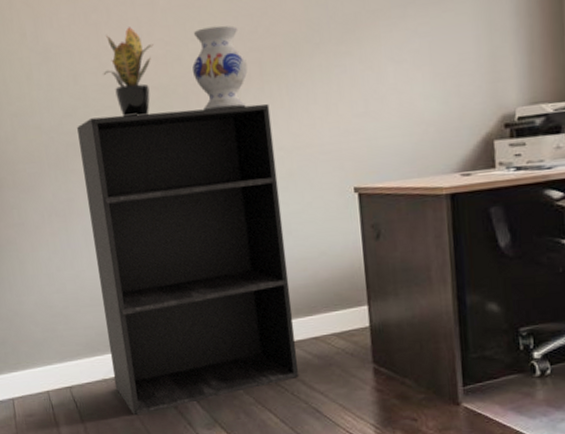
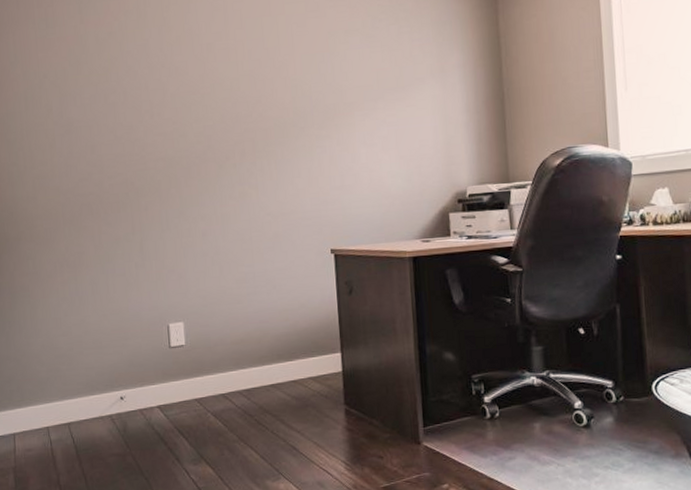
bookshelf: present [77,103,299,416] -> none [91,175,279,451]
potted plant: present [103,27,153,117] -> none [117,107,163,183]
vase: present [192,25,248,111] -> none [195,109,243,180]

